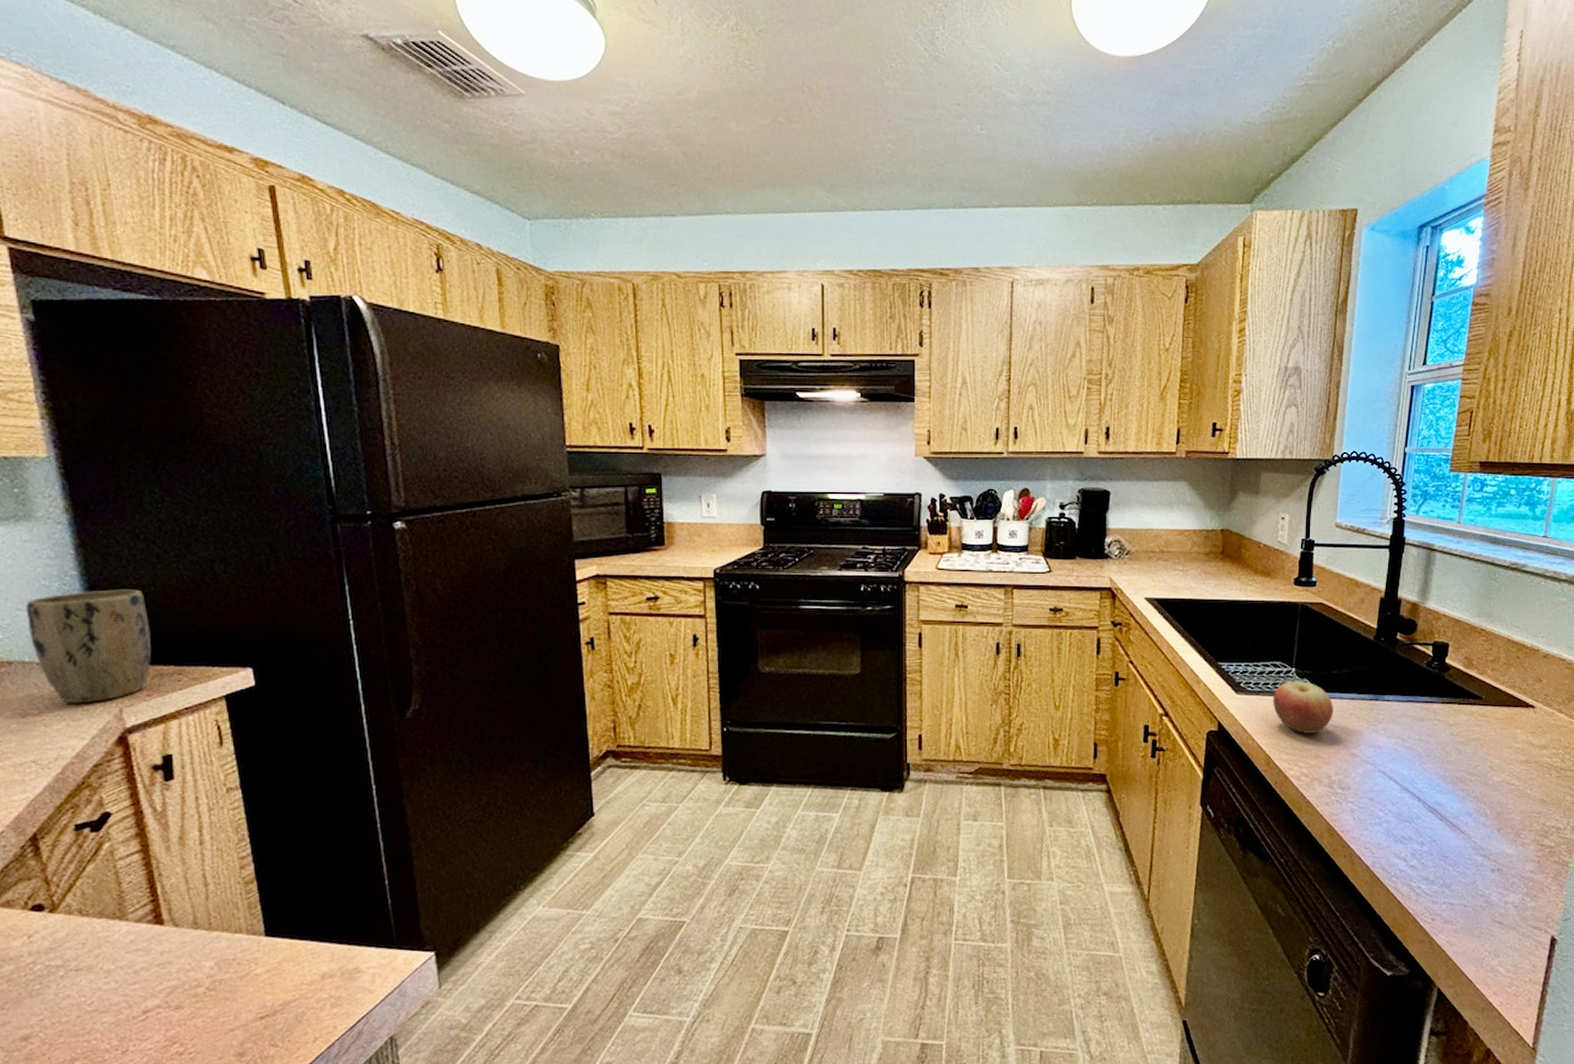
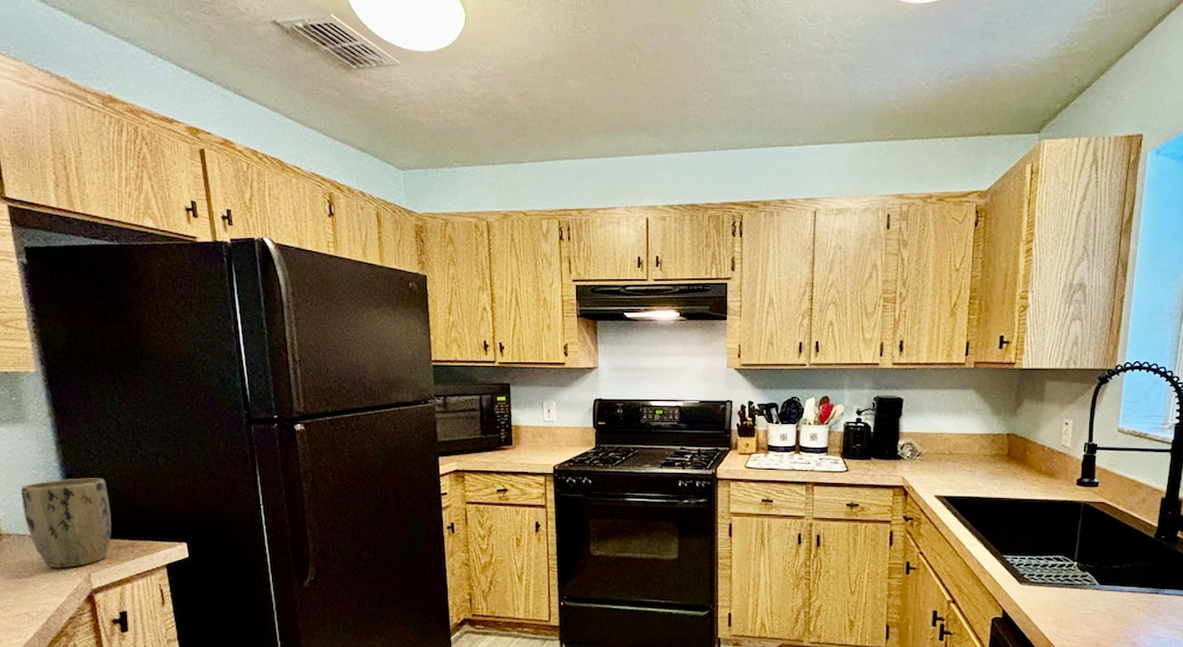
apple: present [1273,681,1333,733] -> none [1055,574,1114,623]

